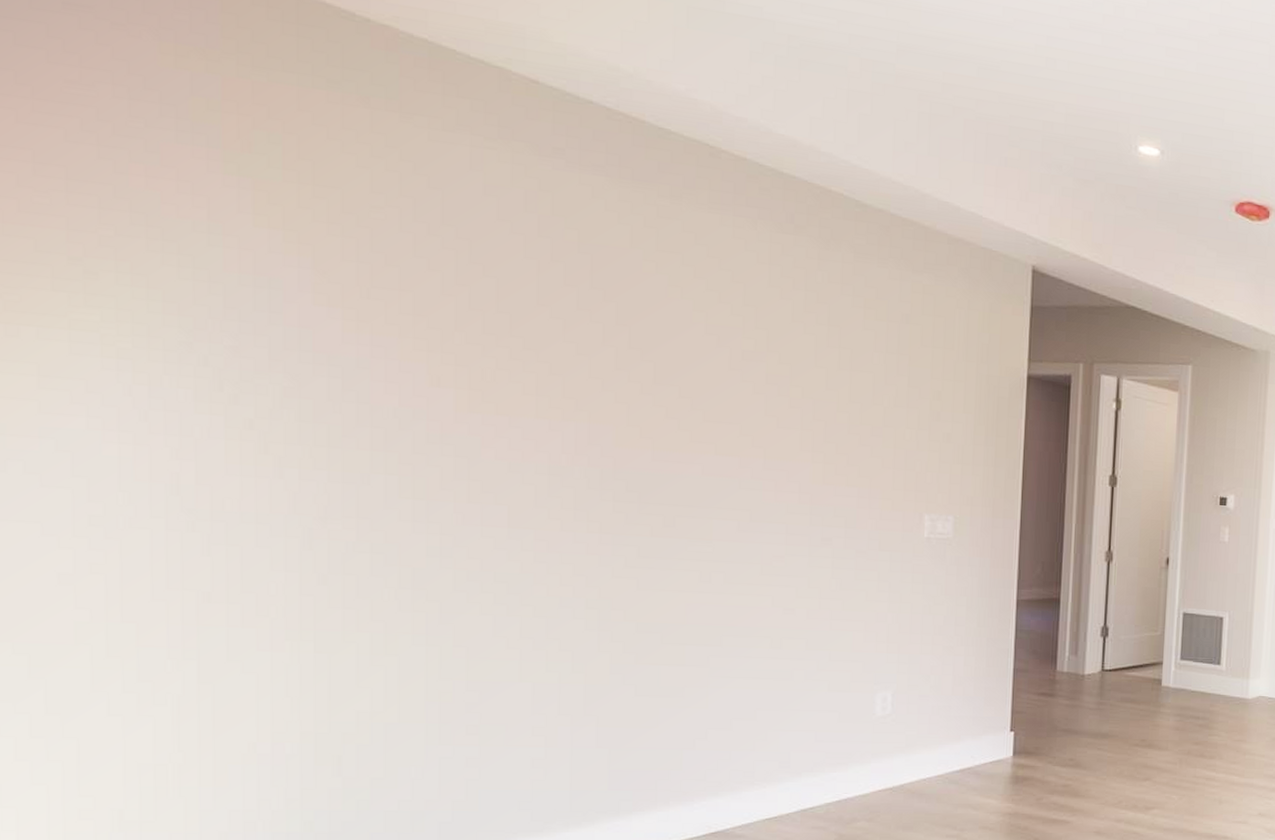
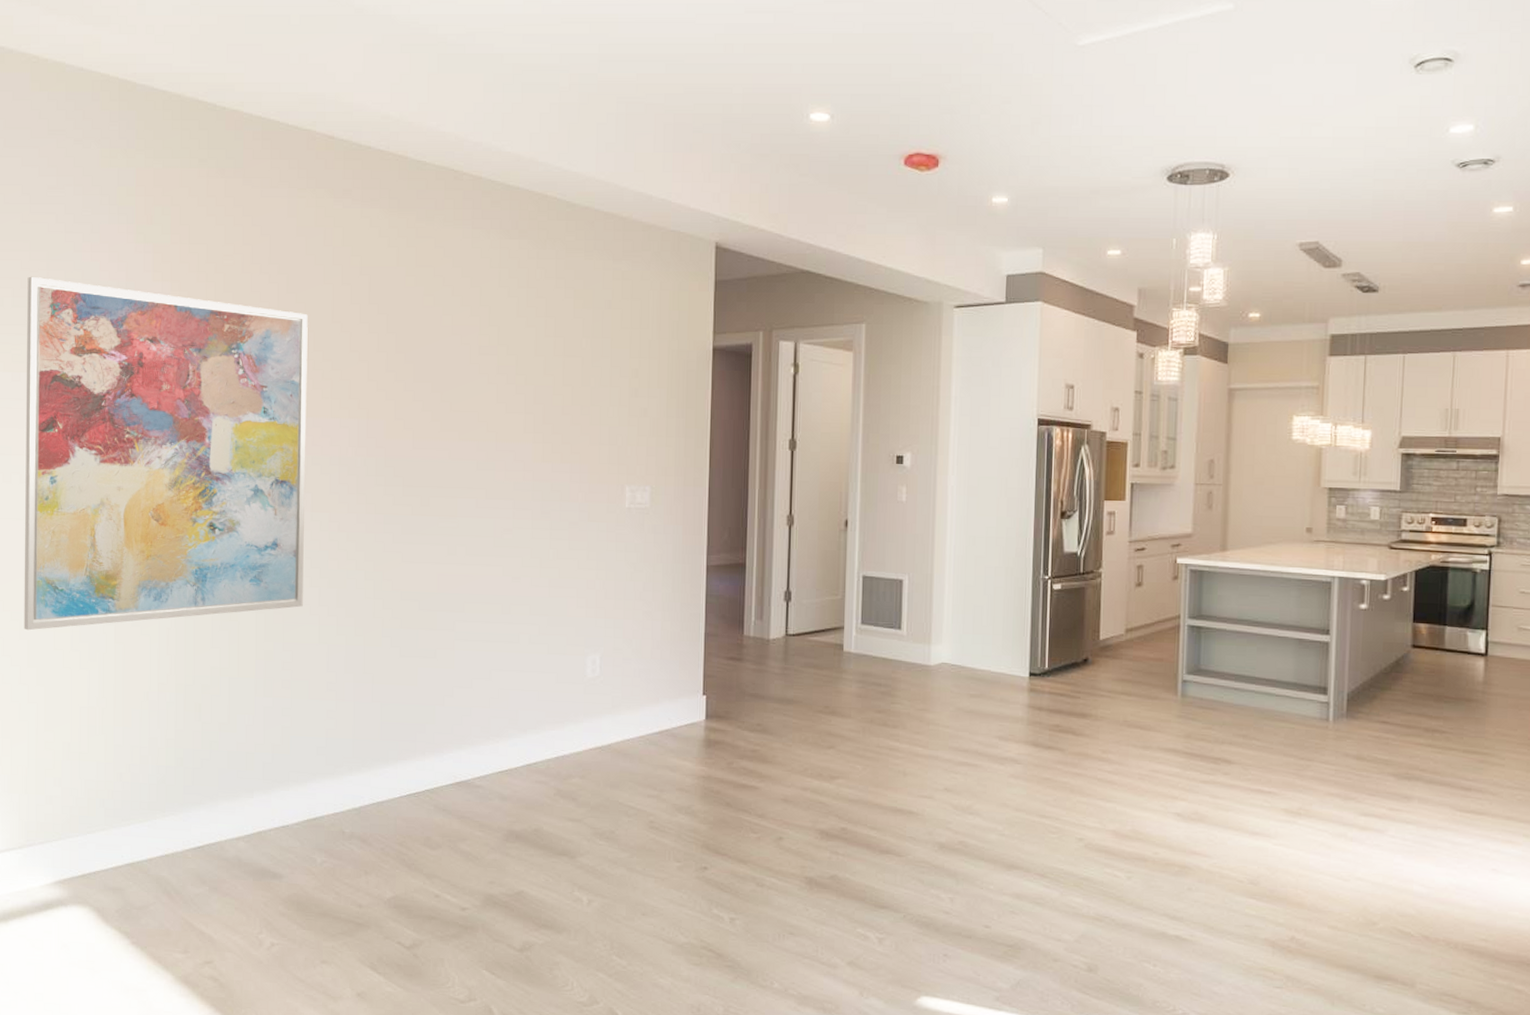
wall art: none [29,197,501,668] -> present [24,276,308,631]

